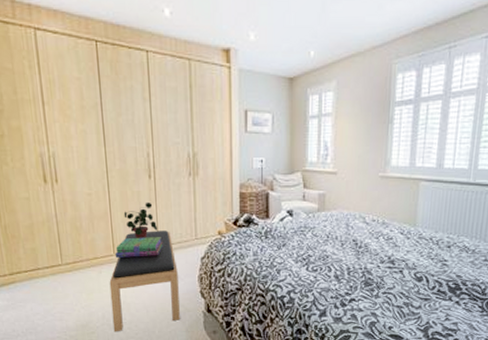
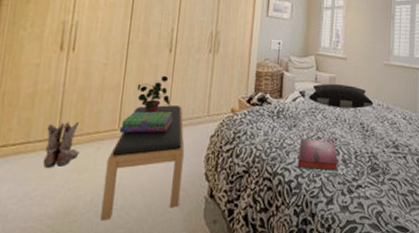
boots: none [51,250,84,290] -> present [43,122,79,168]
hardback book: none [290,257,331,287] -> present [298,139,339,171]
pillow: none [296,200,368,225] -> present [308,83,374,109]

